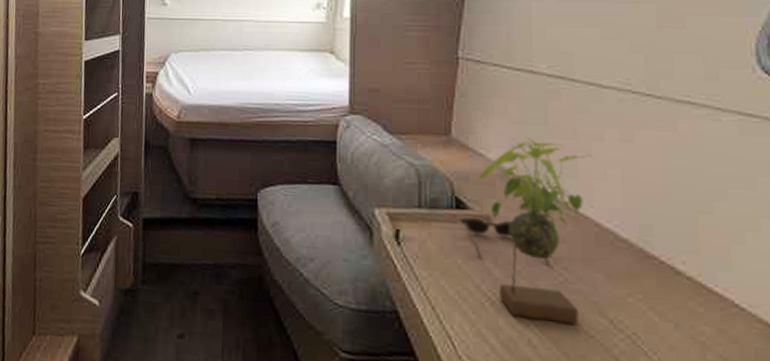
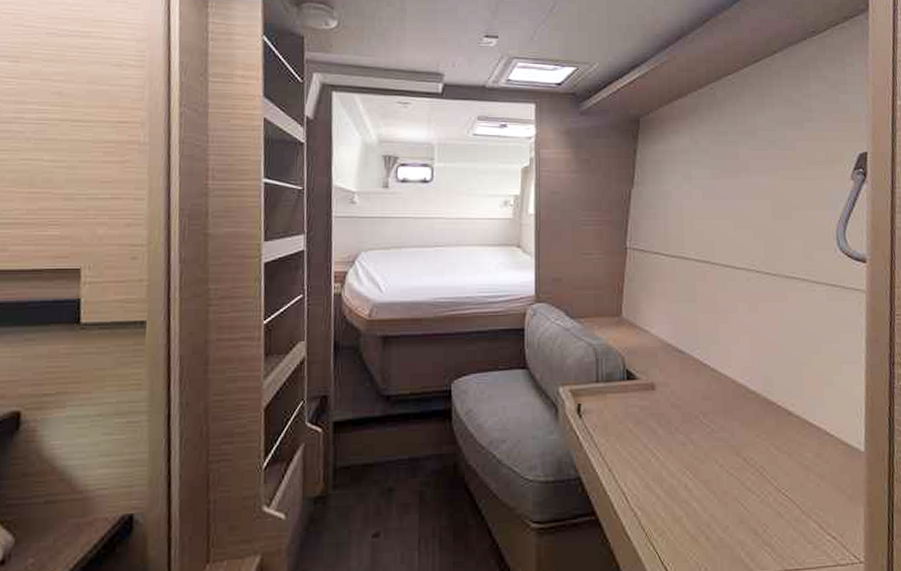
sunglasses: present [459,216,550,266] -> none [629,385,700,422]
plant: present [478,136,594,324] -> none [644,312,730,468]

